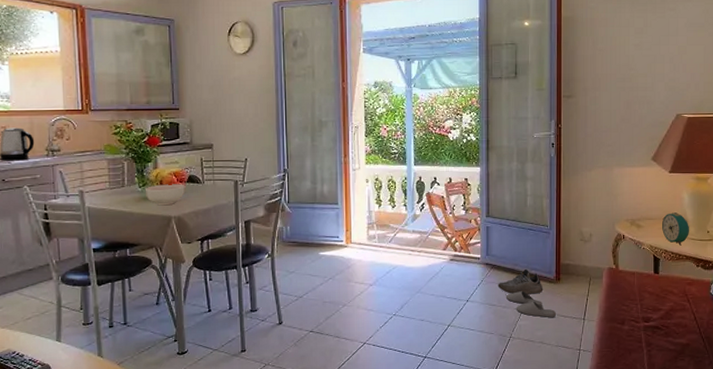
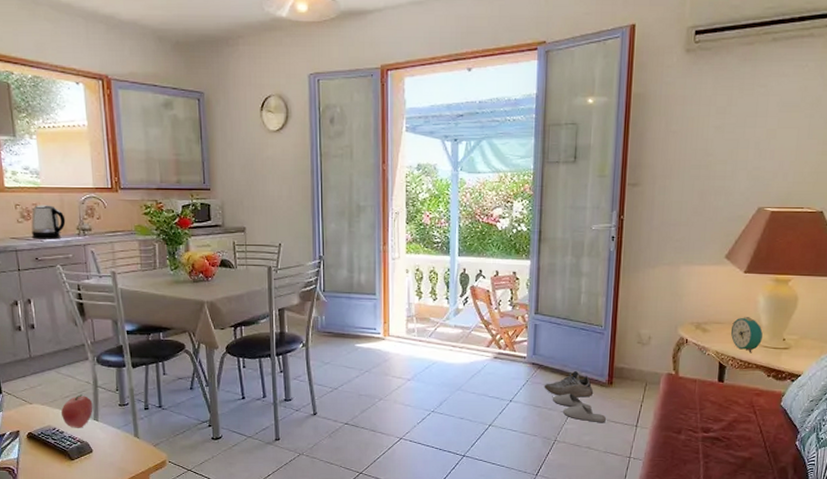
fruit: none [21,315,56,351] -> present [60,394,93,428]
bowl: present [145,184,186,206] -> none [176,268,218,290]

